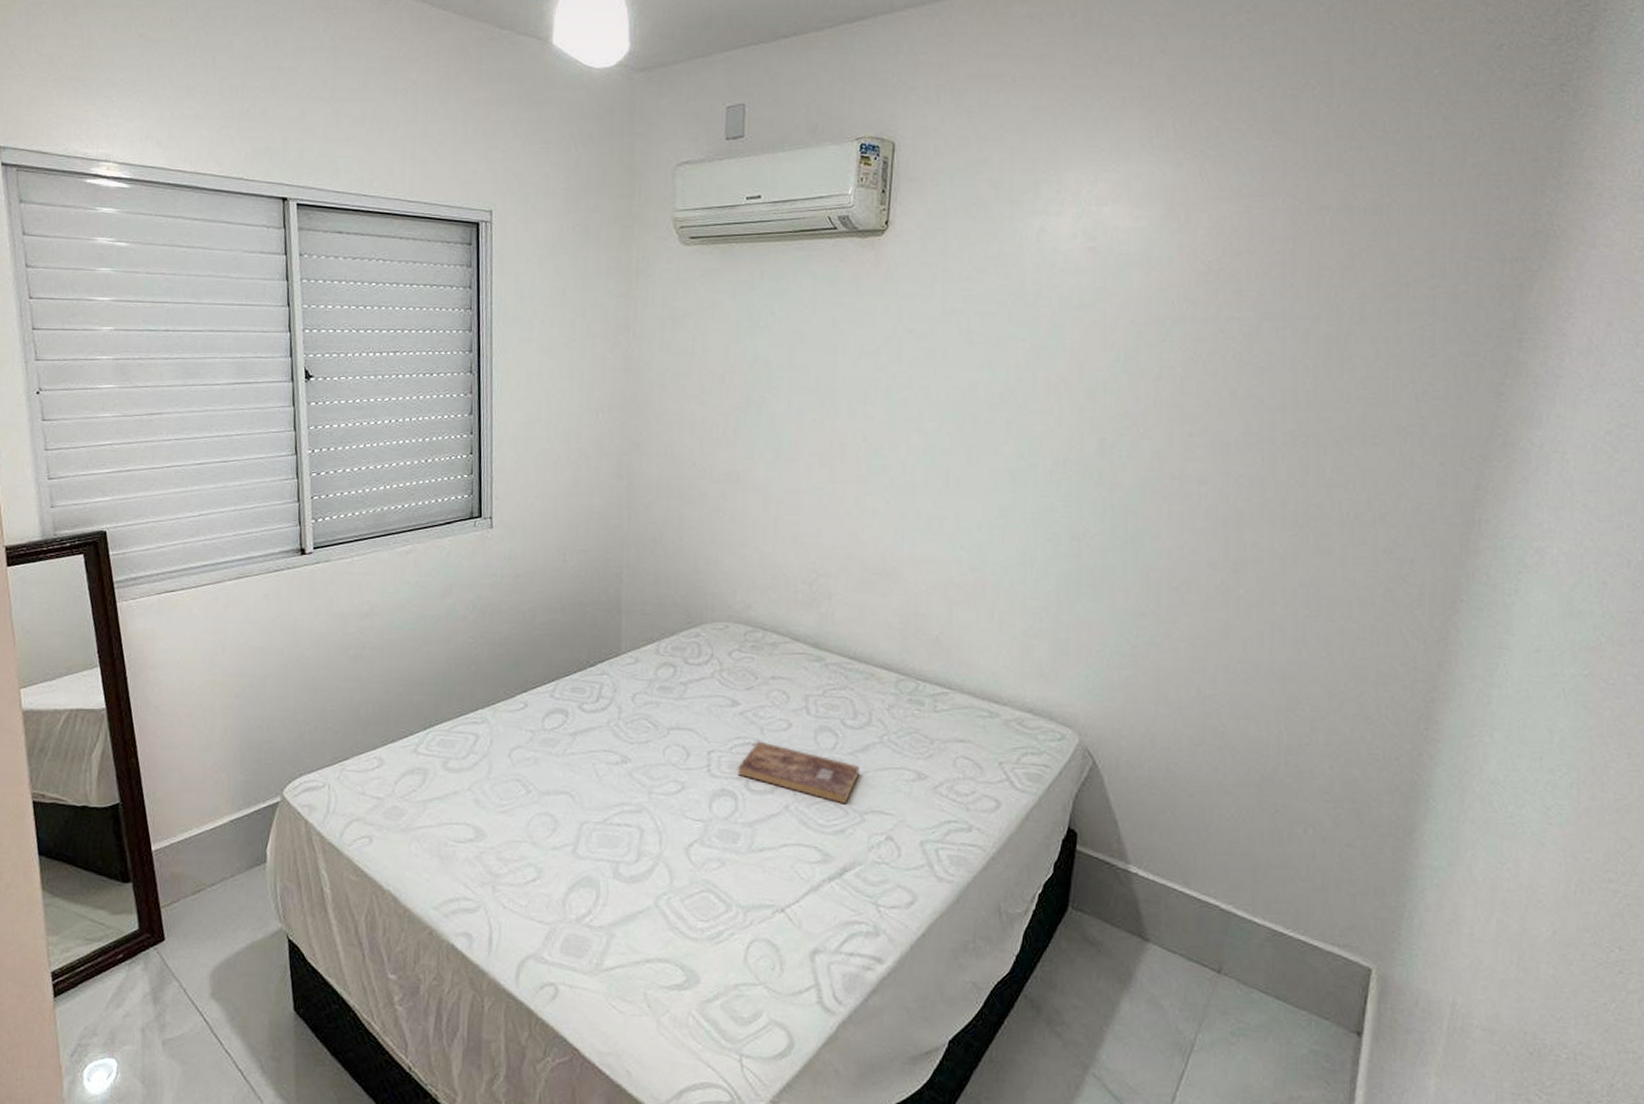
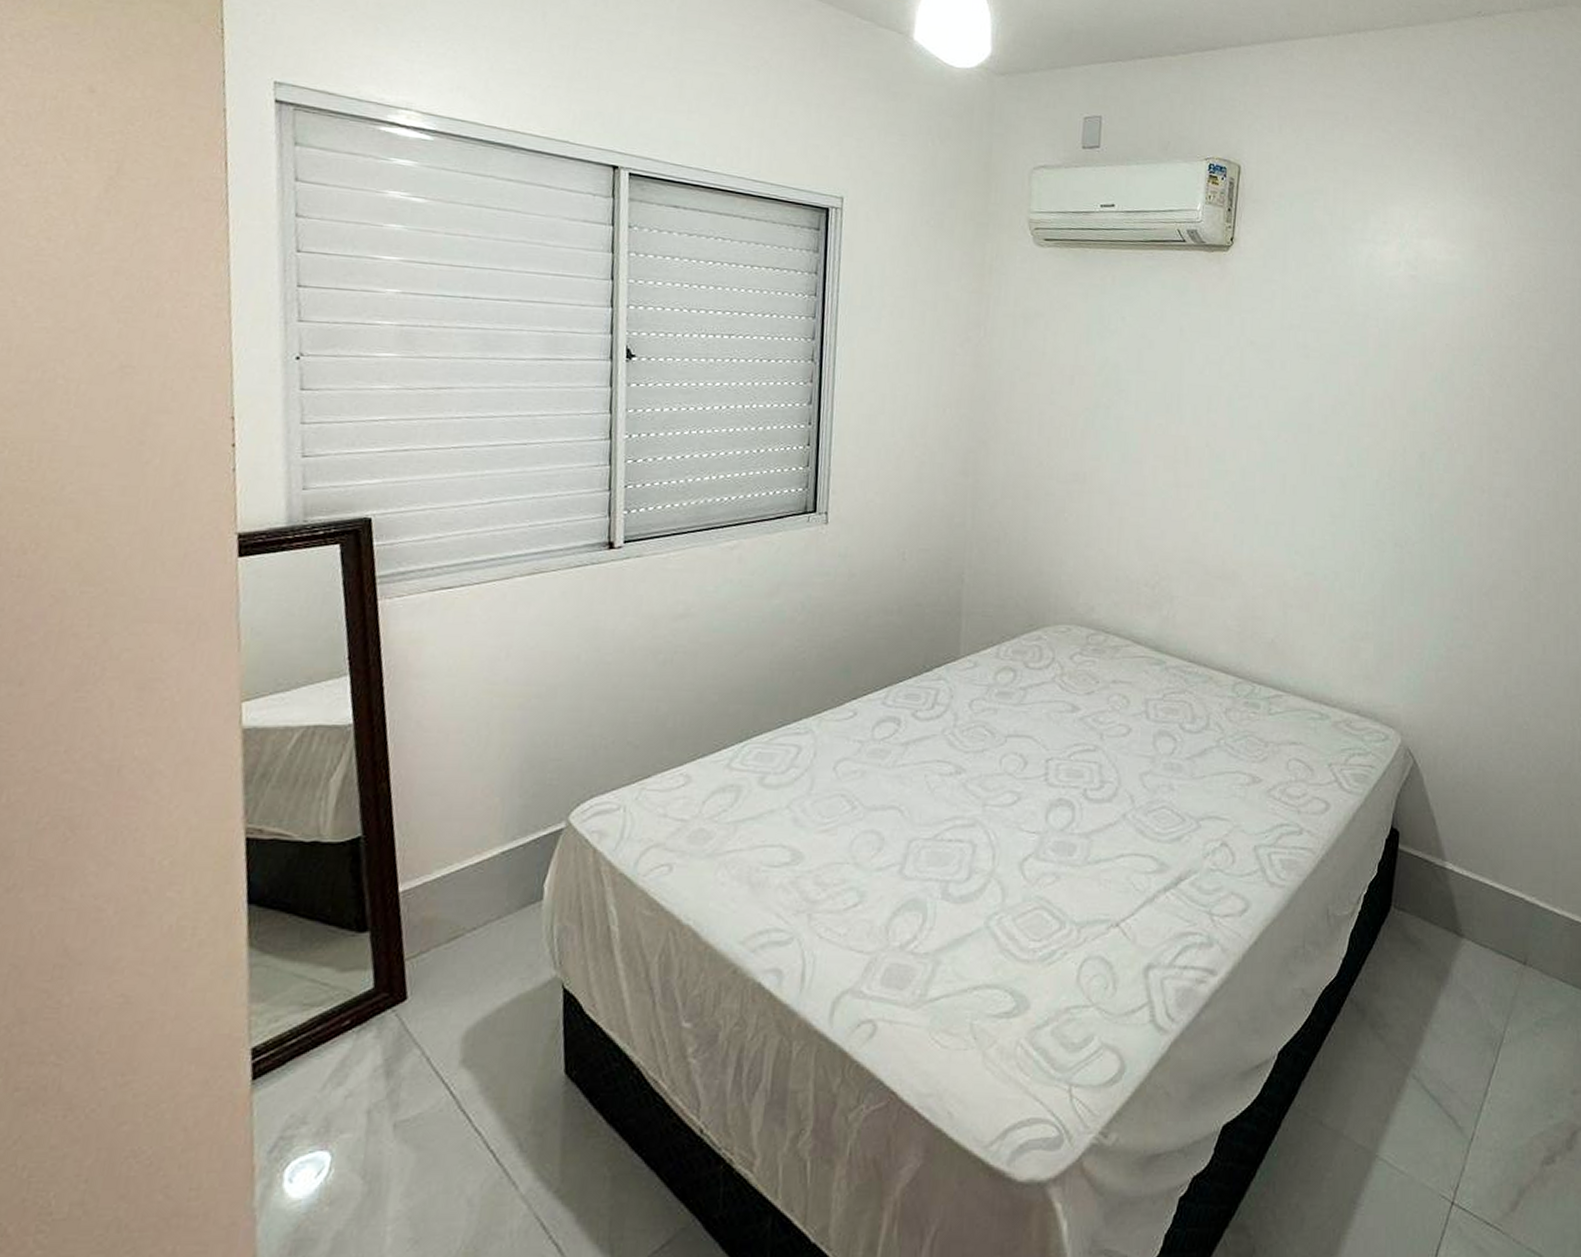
bible: present [738,741,860,805] -> none [1076,747,1197,811]

